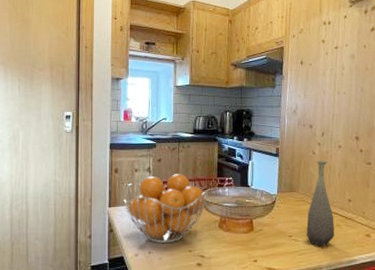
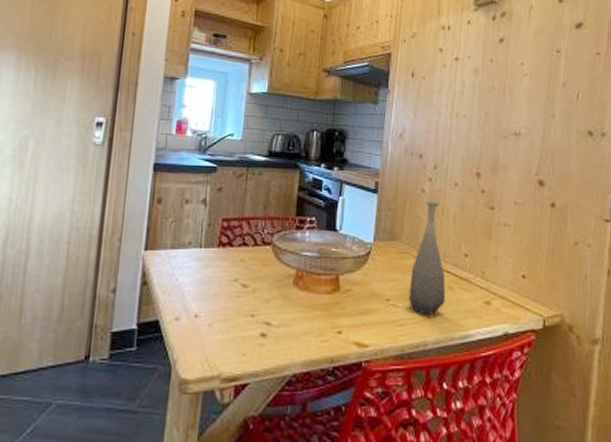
fruit basket: present [122,174,209,244] -> none [165,209,283,304]

